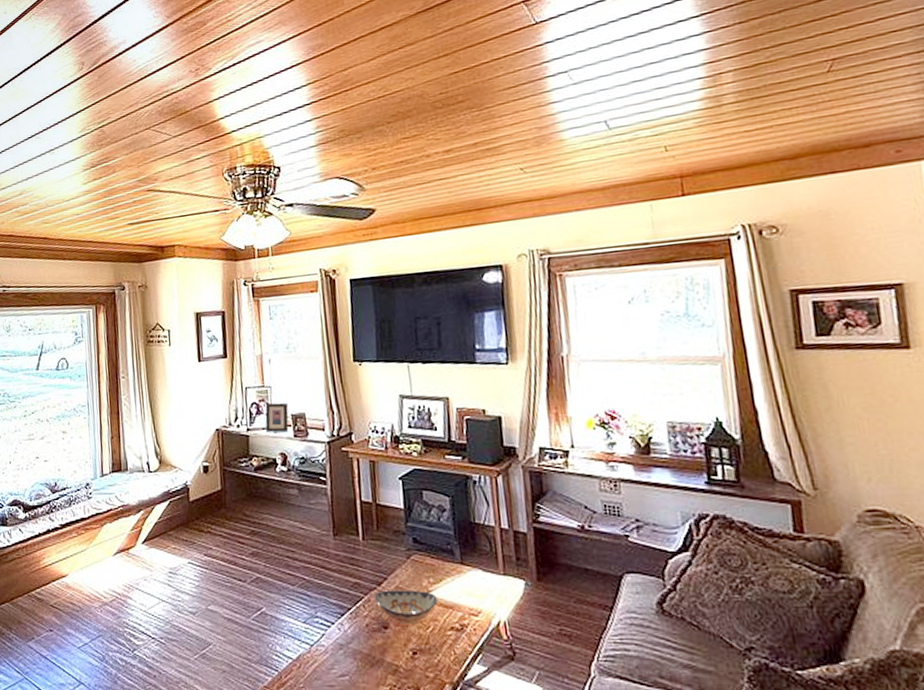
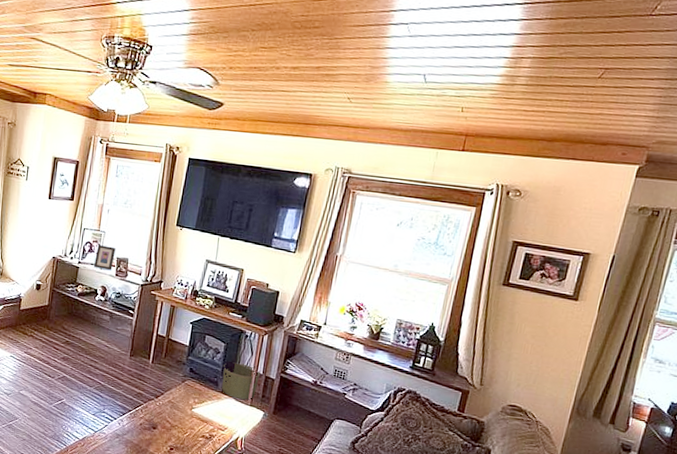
decorative bowl: present [374,590,438,624] -> none [151,401,198,429]
basket: none [453,519,507,568] -> present [222,362,261,400]

